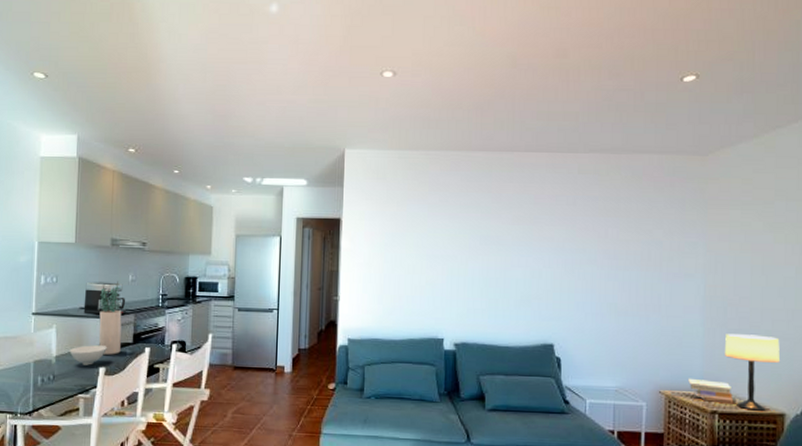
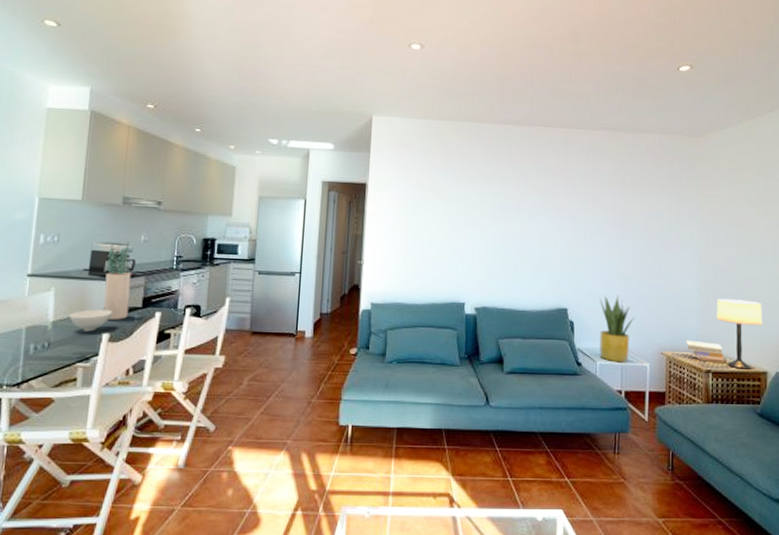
planter: none [589,329,630,402] -> present [599,294,635,363]

